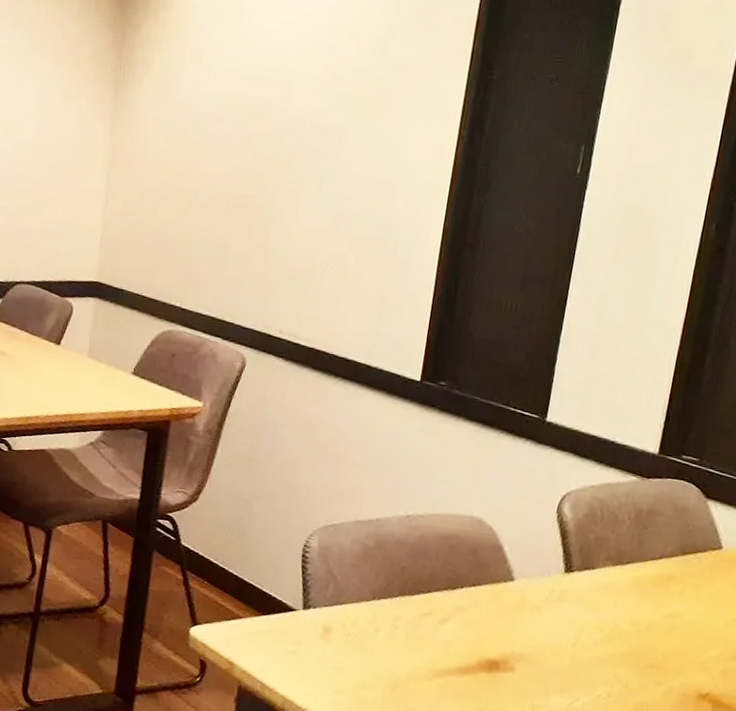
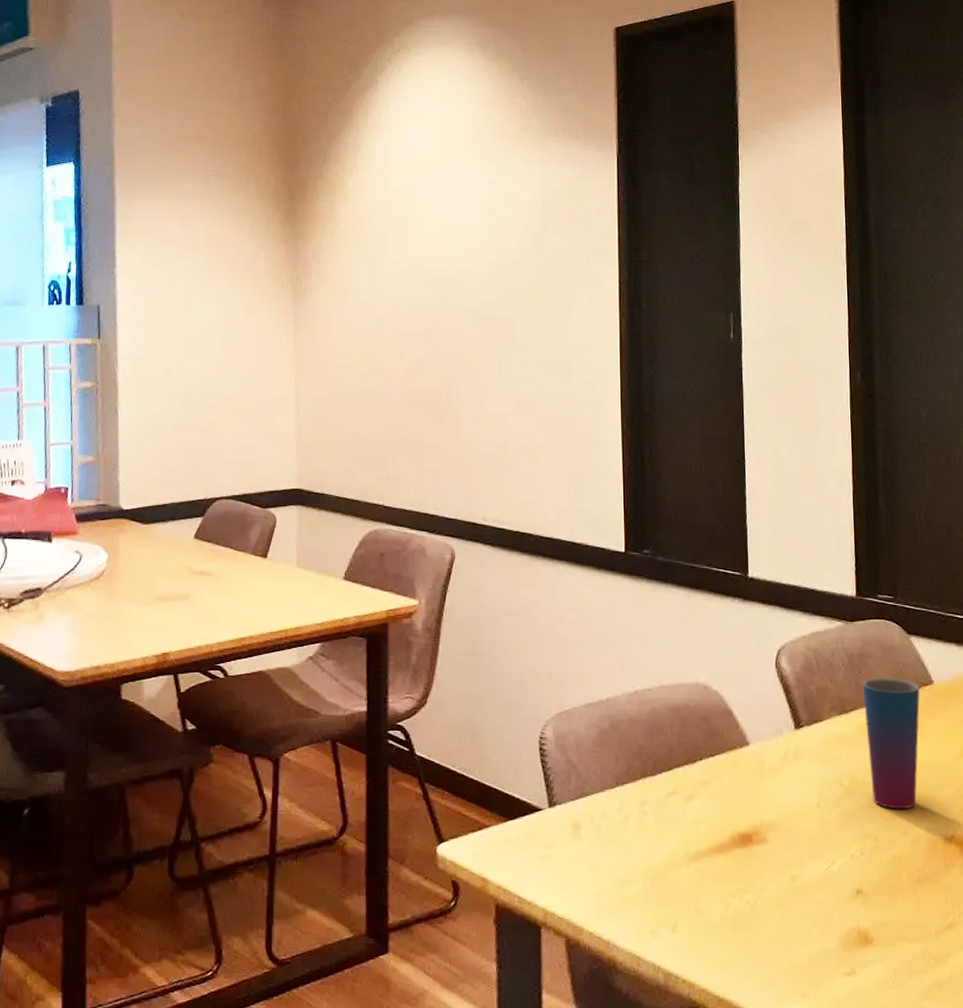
cup: none [631,535,707,662] -> present [863,677,920,810]

